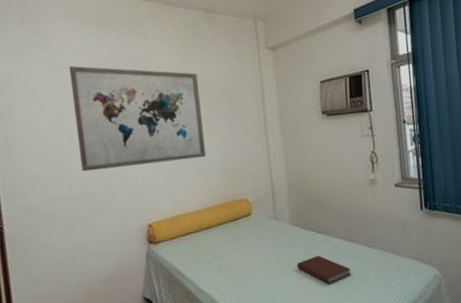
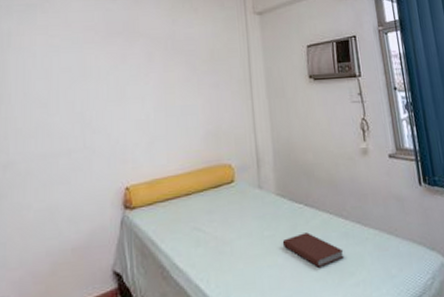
wall art: present [68,66,206,172] -> none [64,26,189,129]

